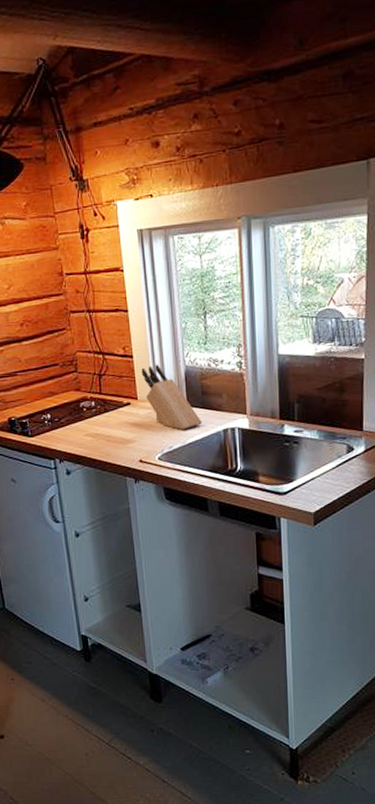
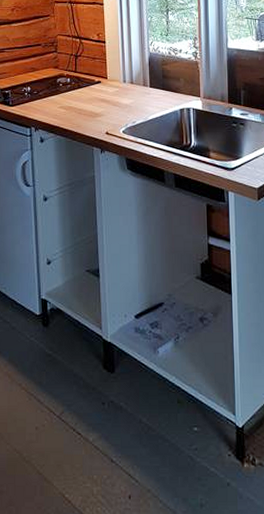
knife block: present [141,364,202,430] -> none [112,50,162,108]

